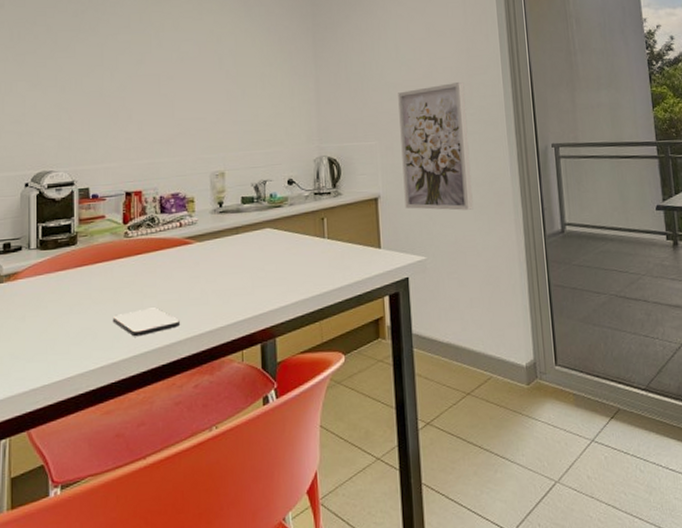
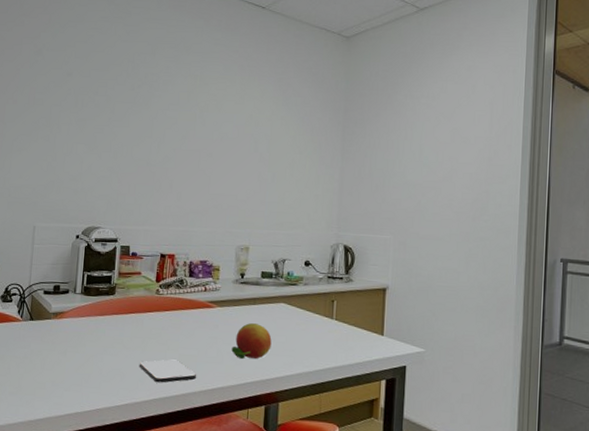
fruit: none [216,255,261,296] -> present [231,323,272,359]
wall art: present [398,81,474,211] -> none [411,188,482,311]

